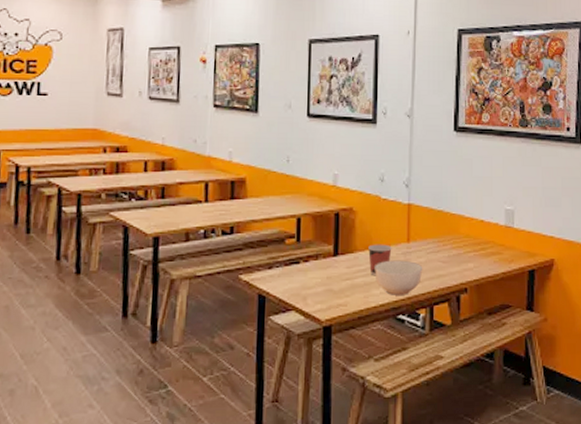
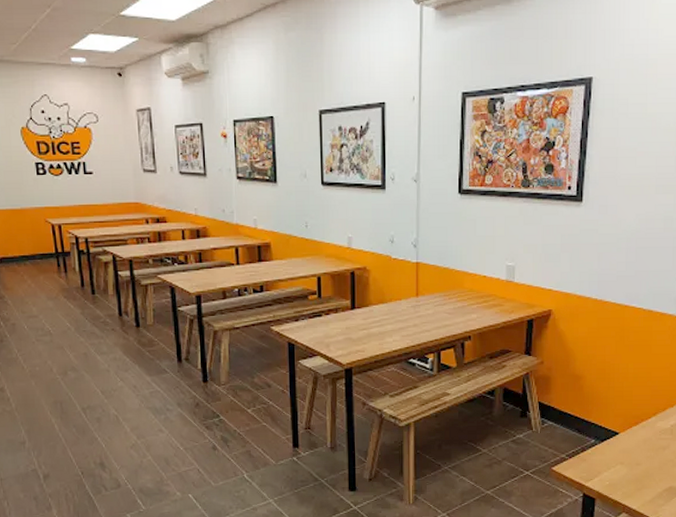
cup: present [368,244,392,276] -> none [382,298,403,327]
bowl: present [375,260,423,295] -> none [388,312,431,342]

